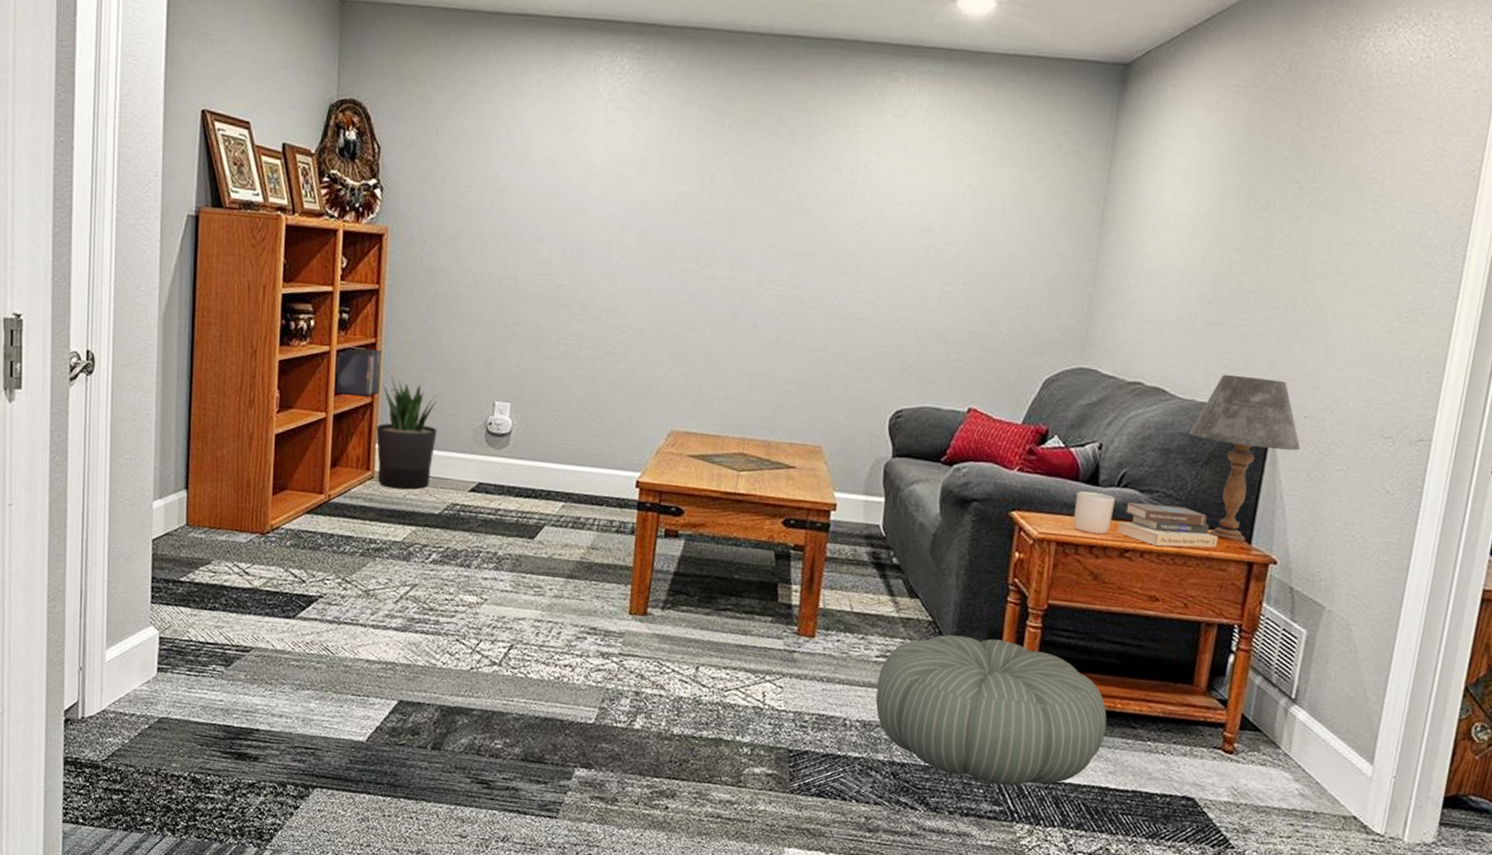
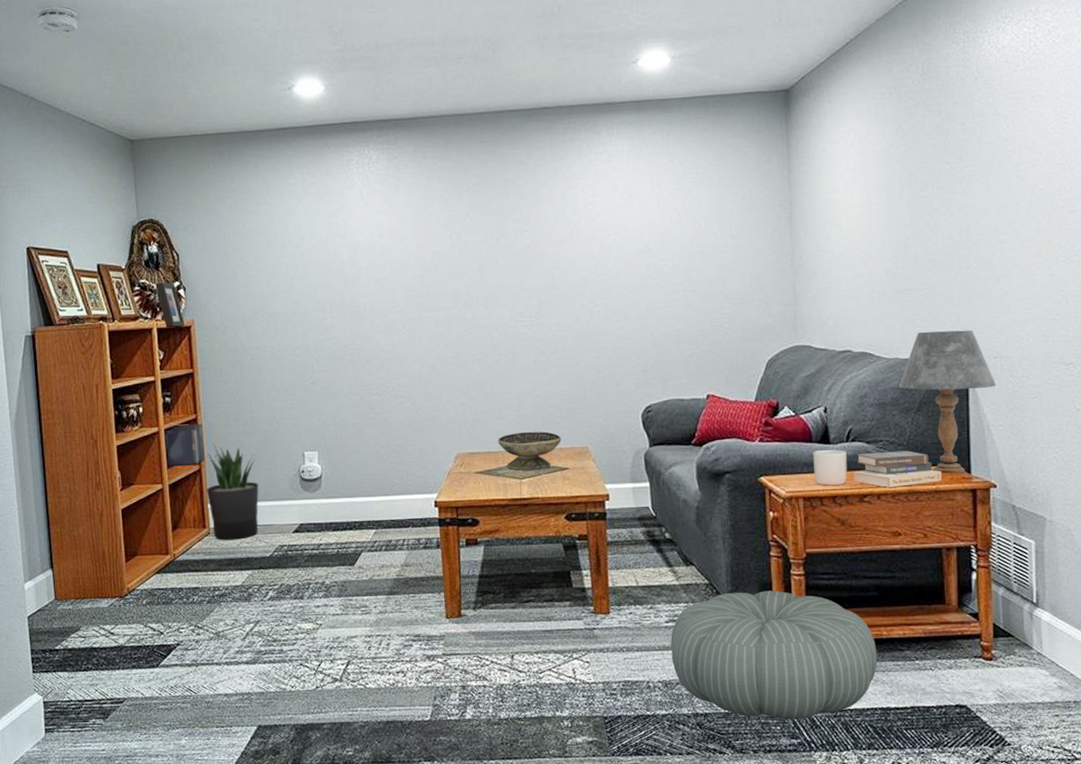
picture frame: none [348,177,377,234] -> present [155,282,185,328]
decorative bowl: none [719,417,793,464] -> present [497,431,561,470]

